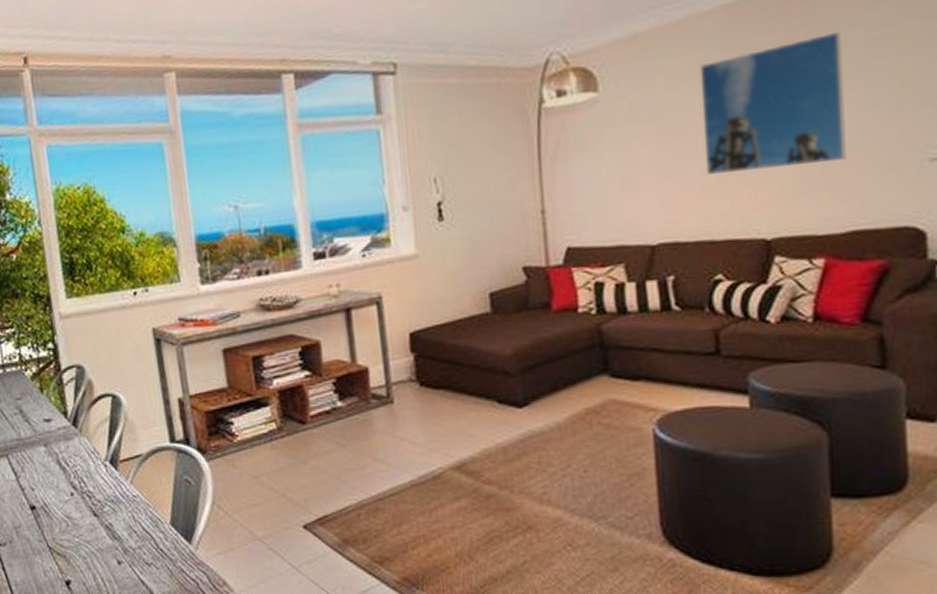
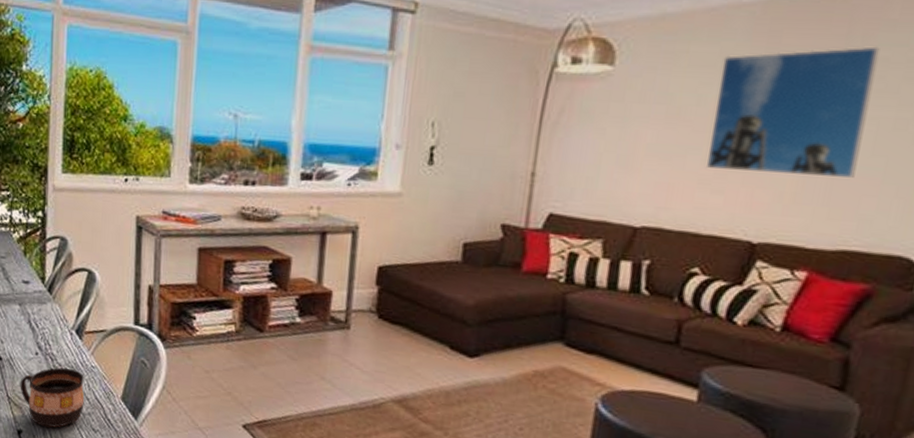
cup: none [59,503,133,571] -> present [20,367,85,428]

